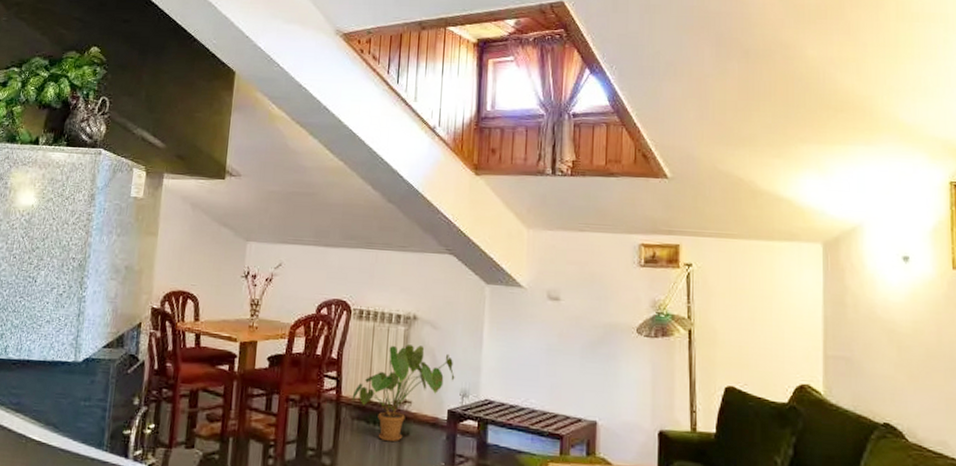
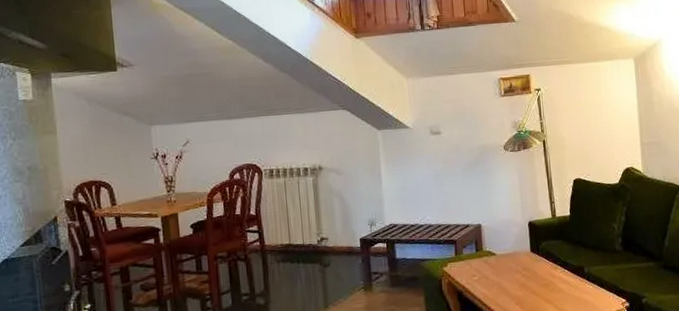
house plant: present [351,344,455,442] -> none [275,190,362,275]

